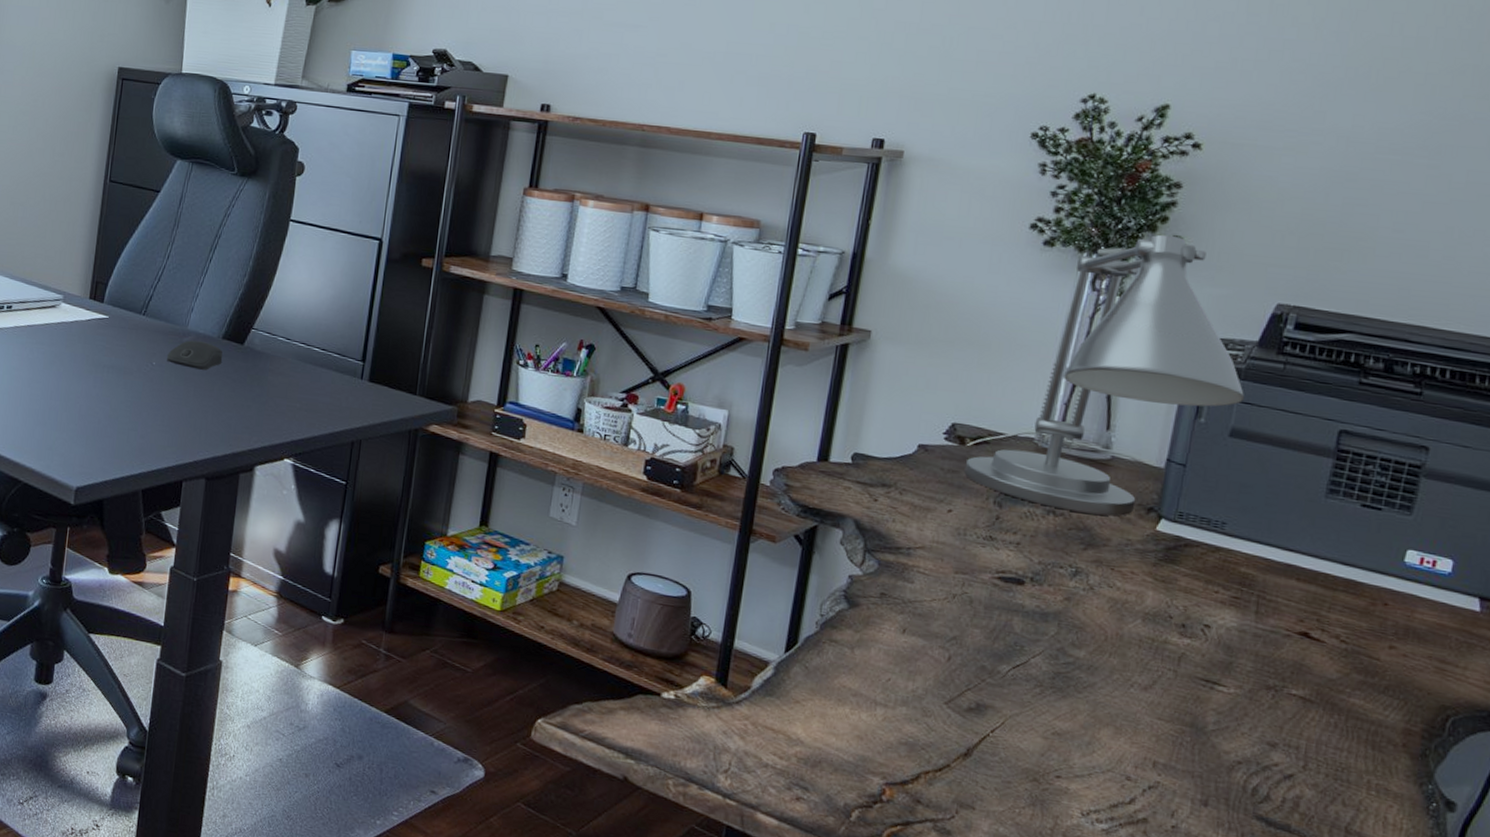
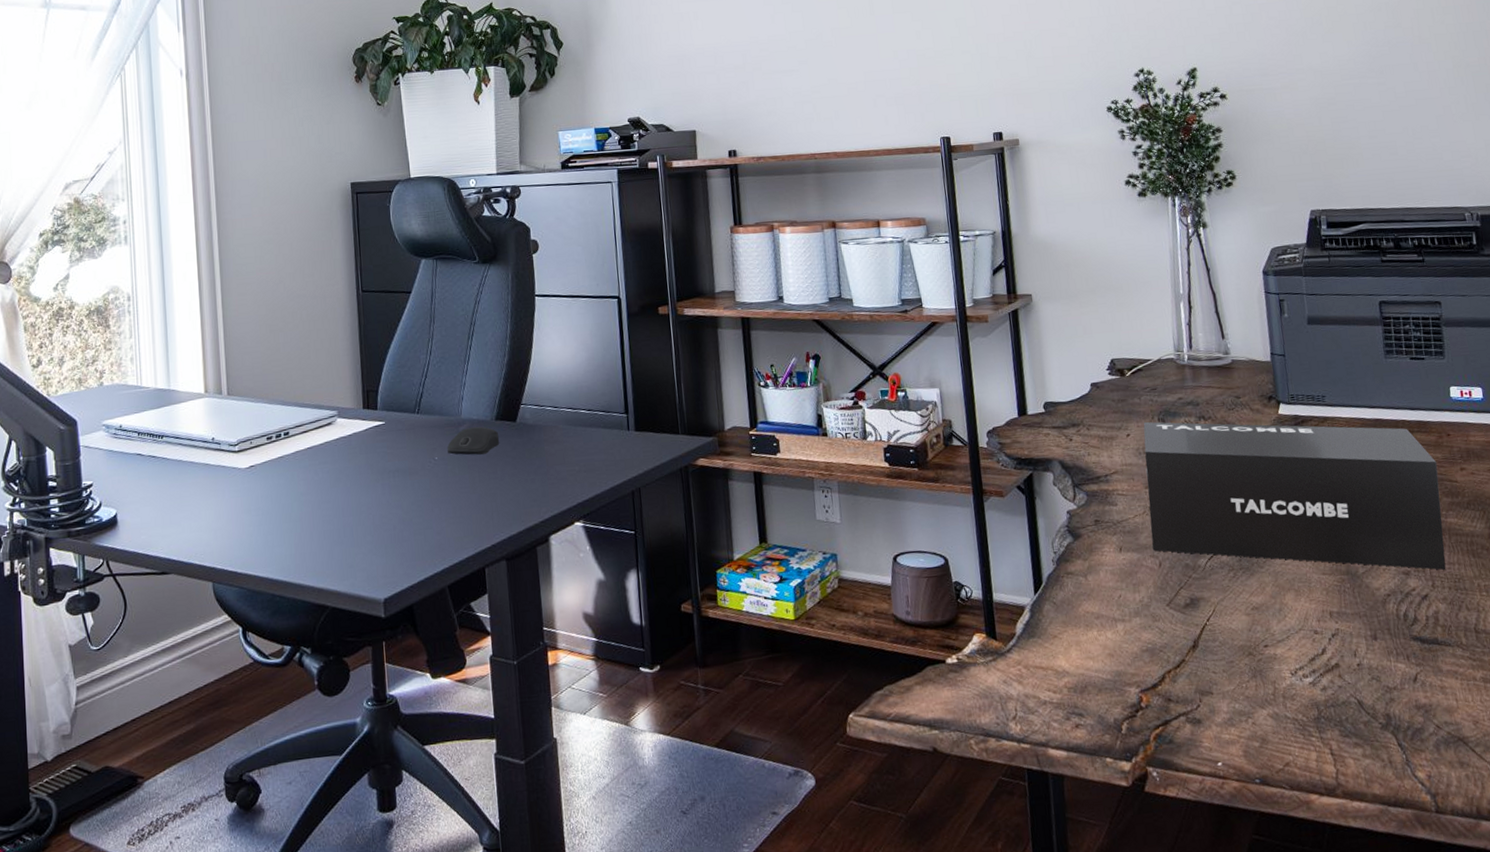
box: none [944,500,1358,753] -> present [1143,421,1446,570]
desk lamp: present [964,234,1245,516] -> none [1129,170,1310,414]

